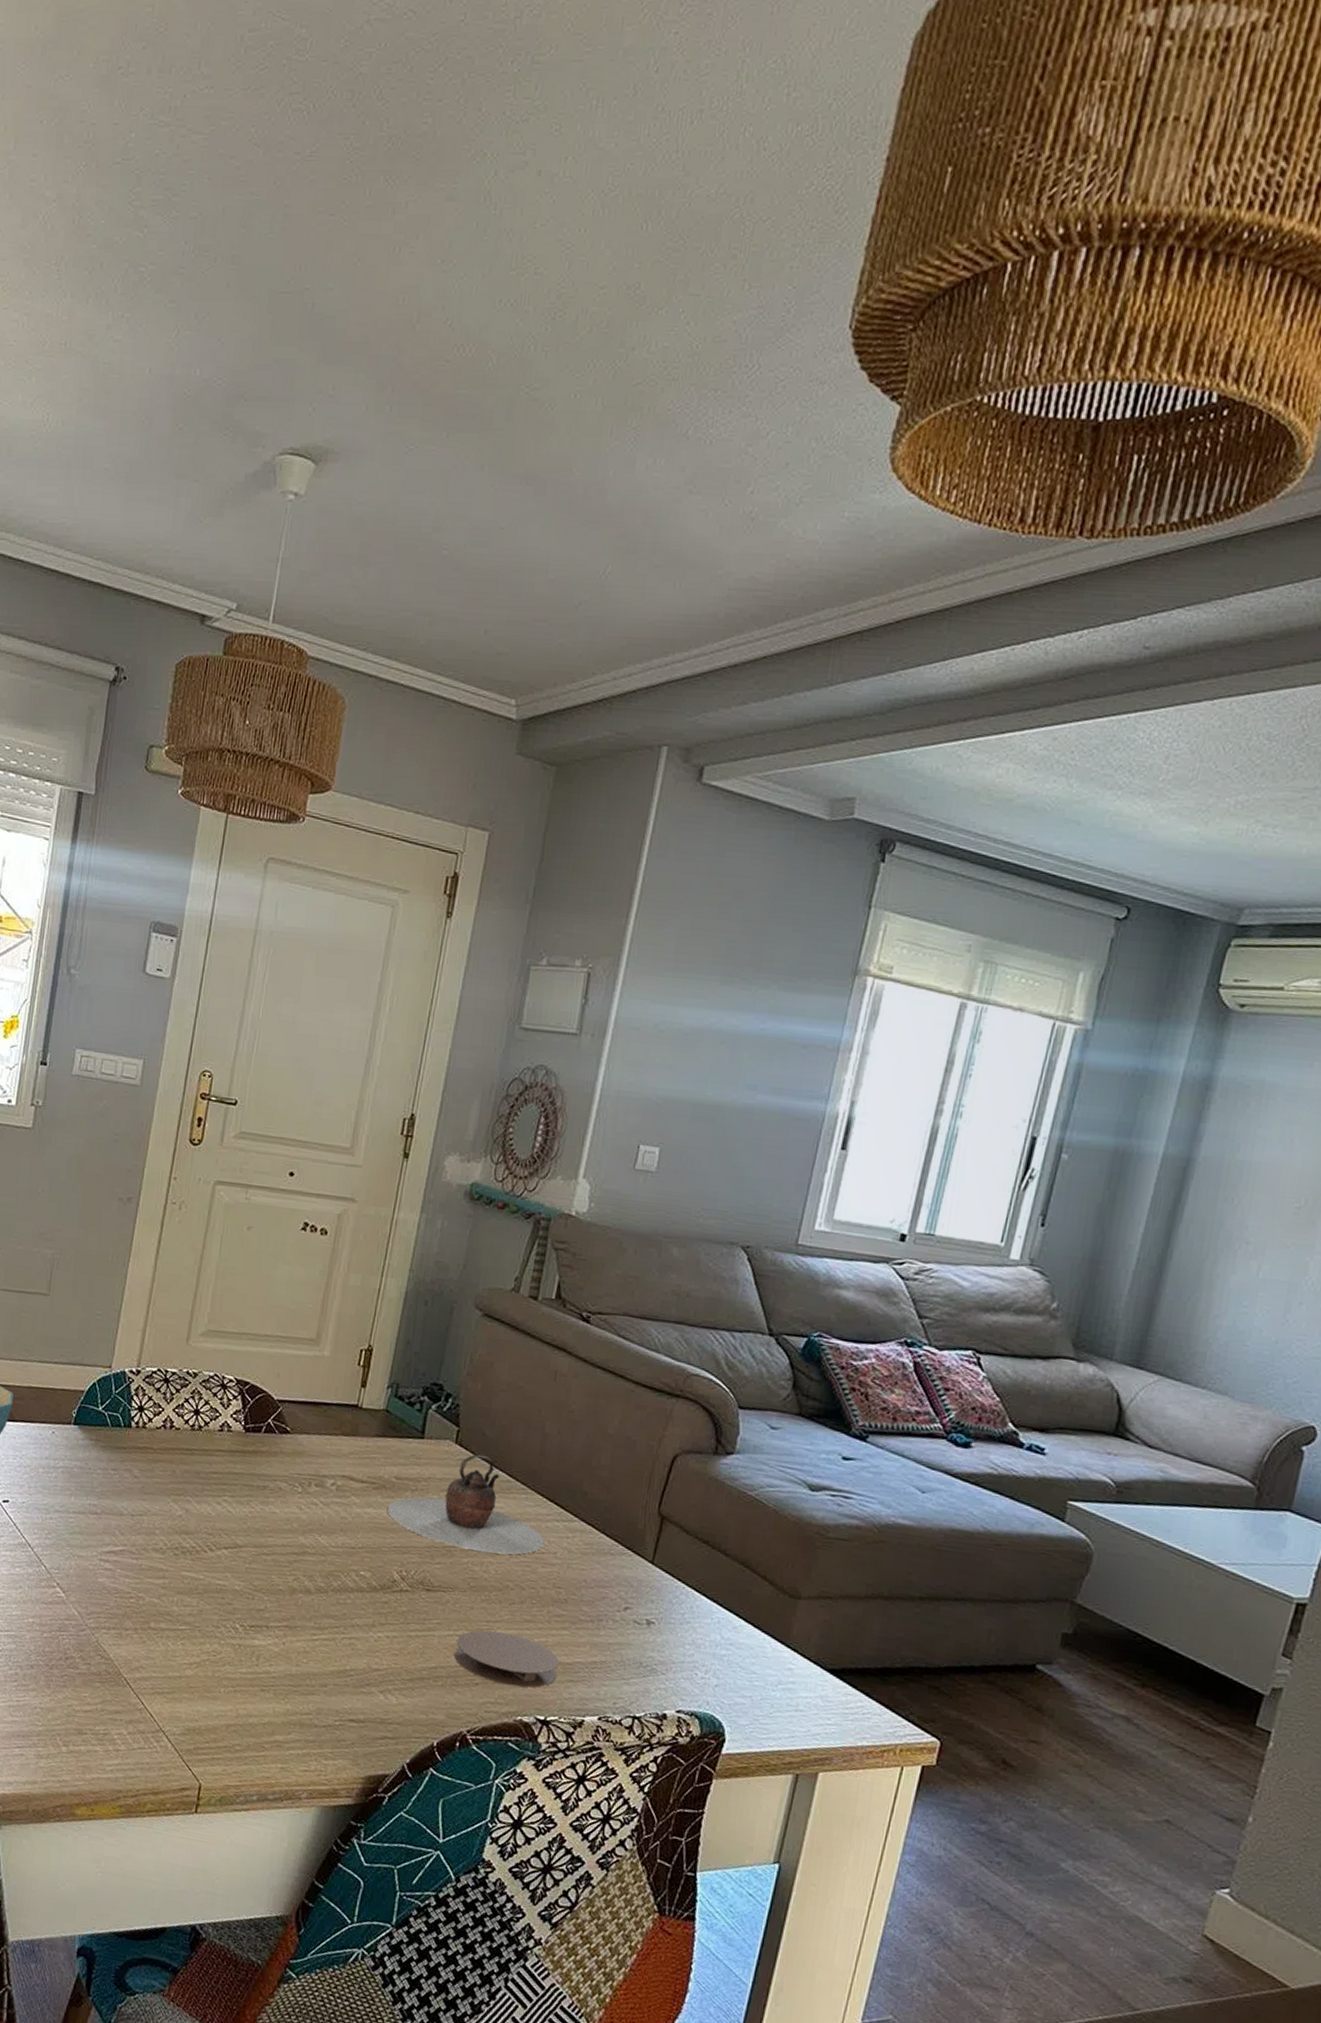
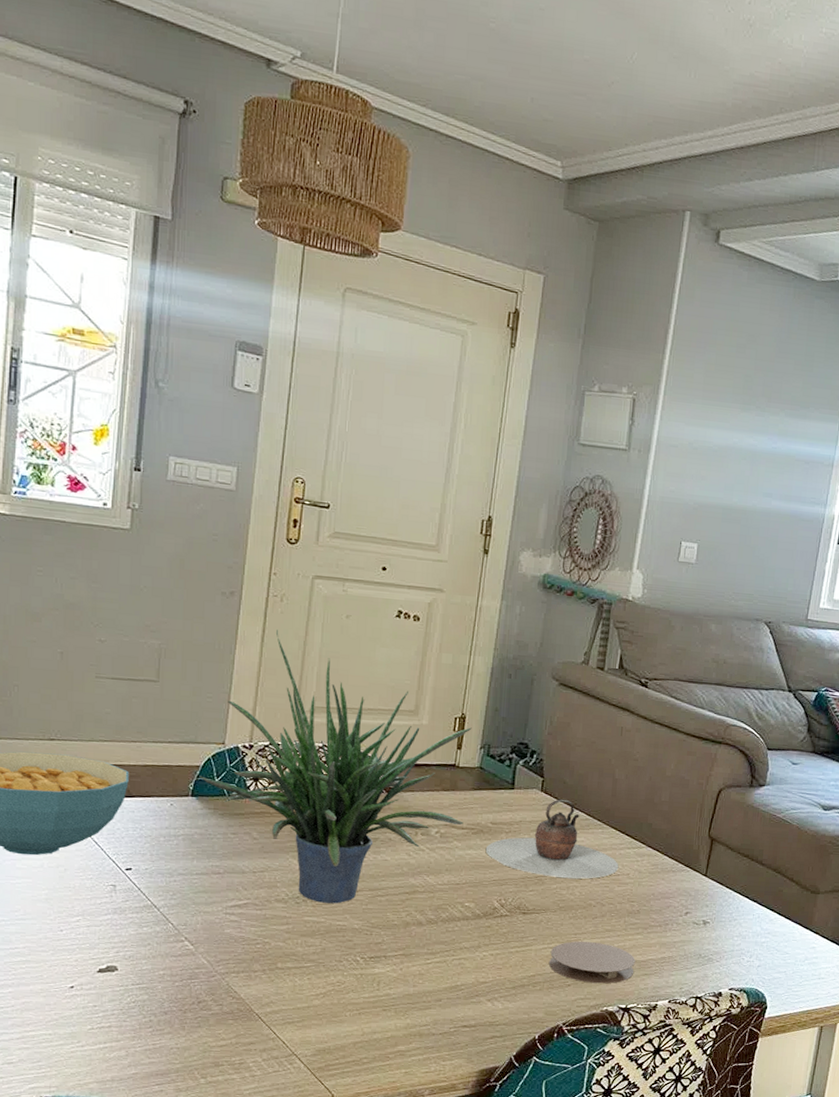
potted plant: none [83,1241,379,1560] -> present [199,630,472,904]

